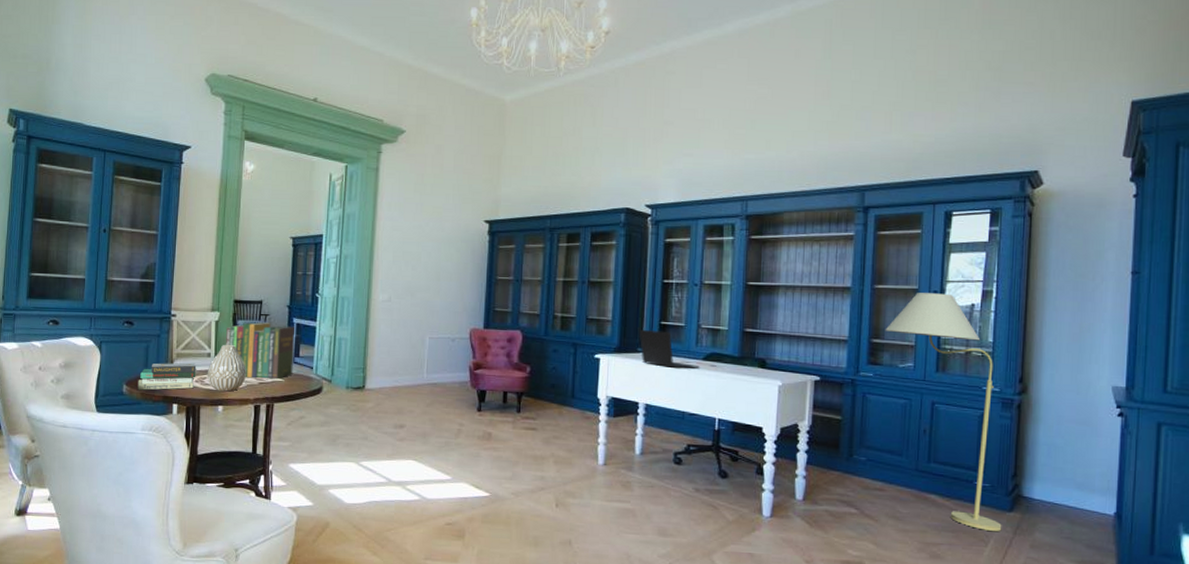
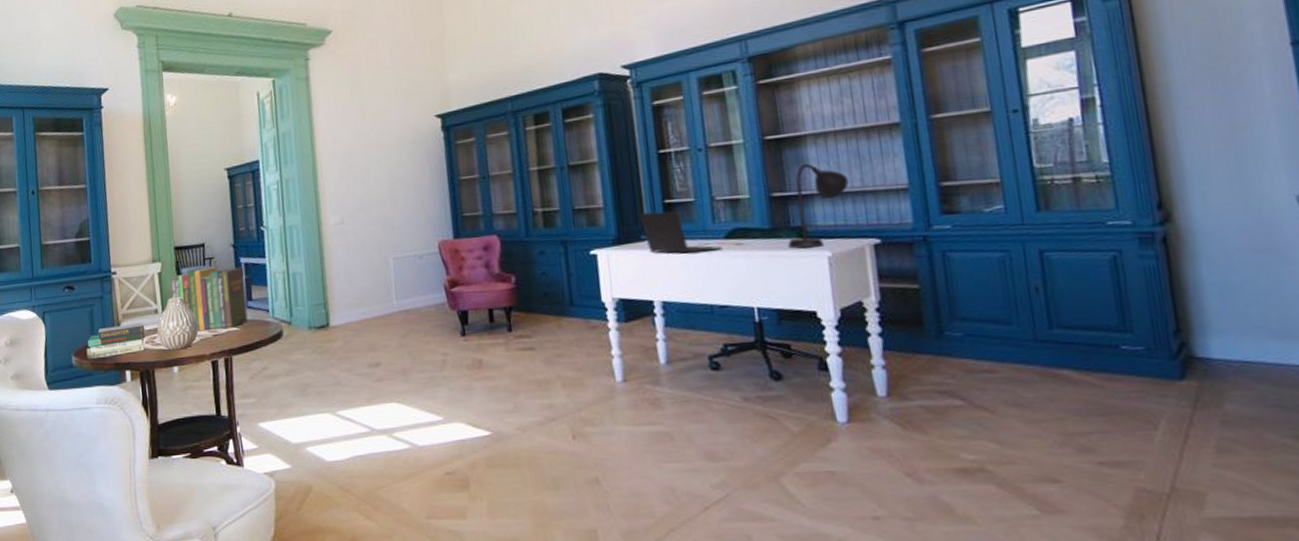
desk lamp: none [750,308,805,377] -> present [787,163,849,249]
floor lamp: present [885,293,1002,531] -> none [955,110,1174,409]

